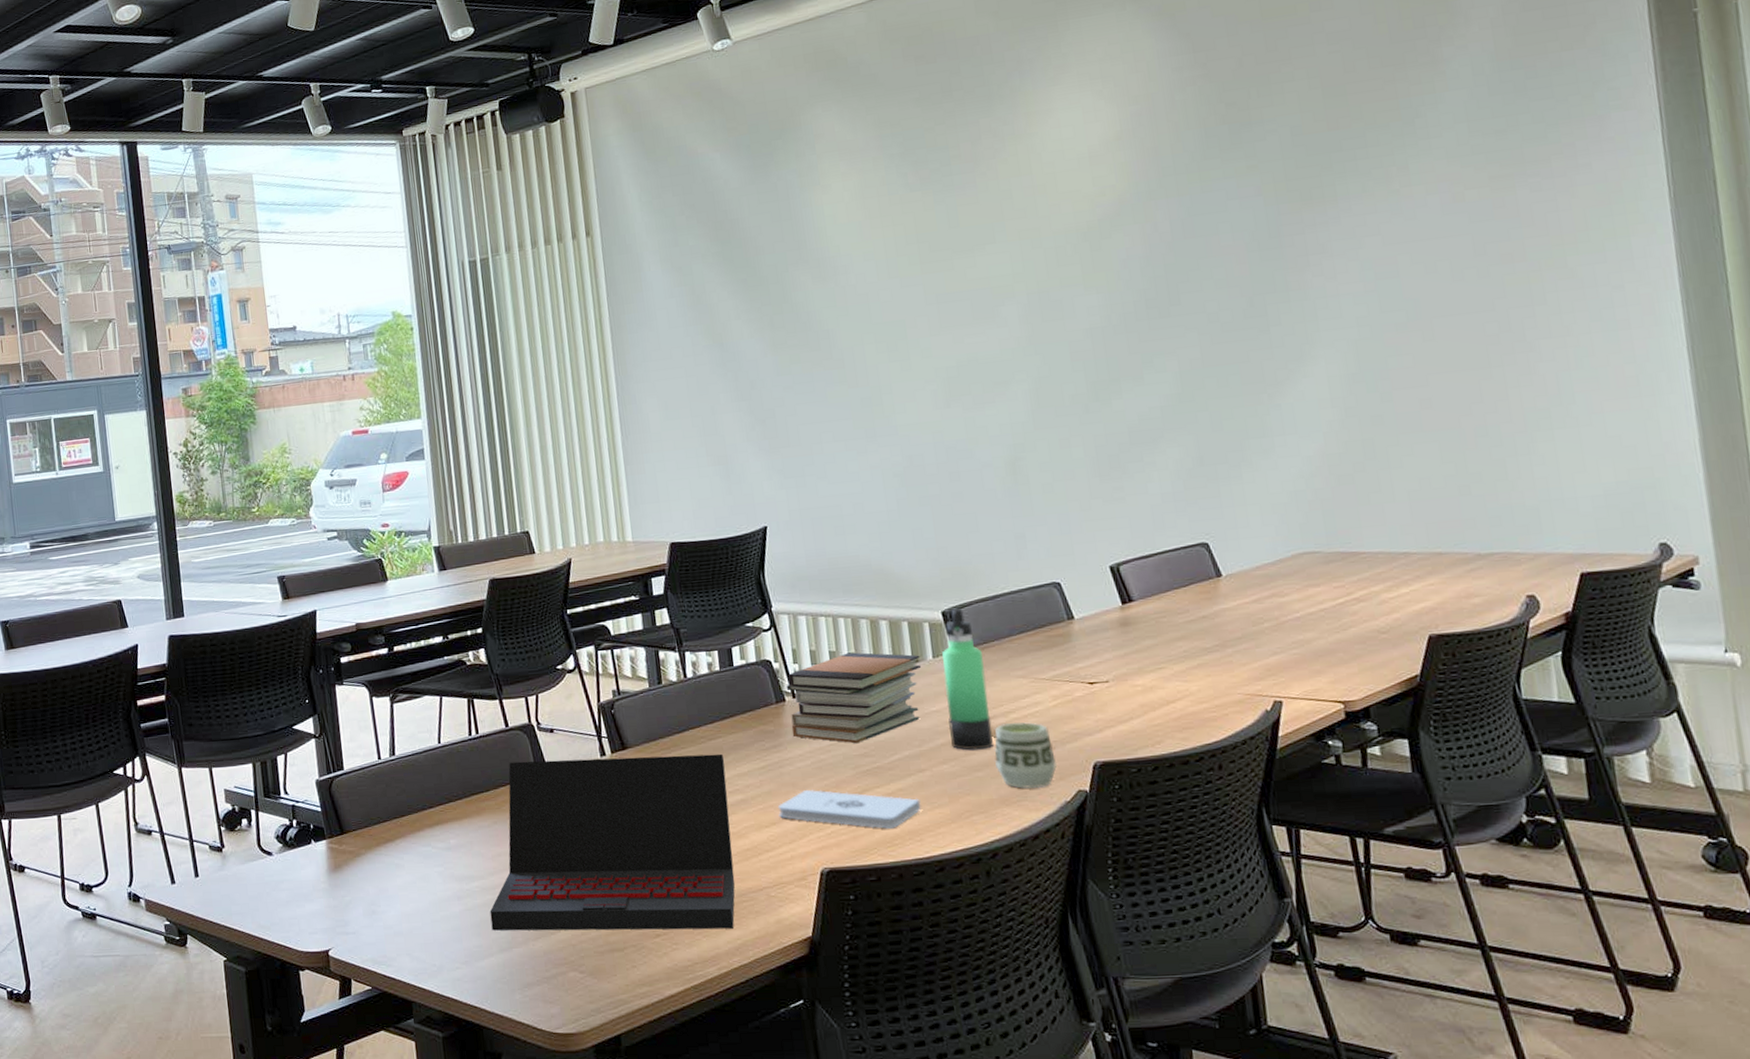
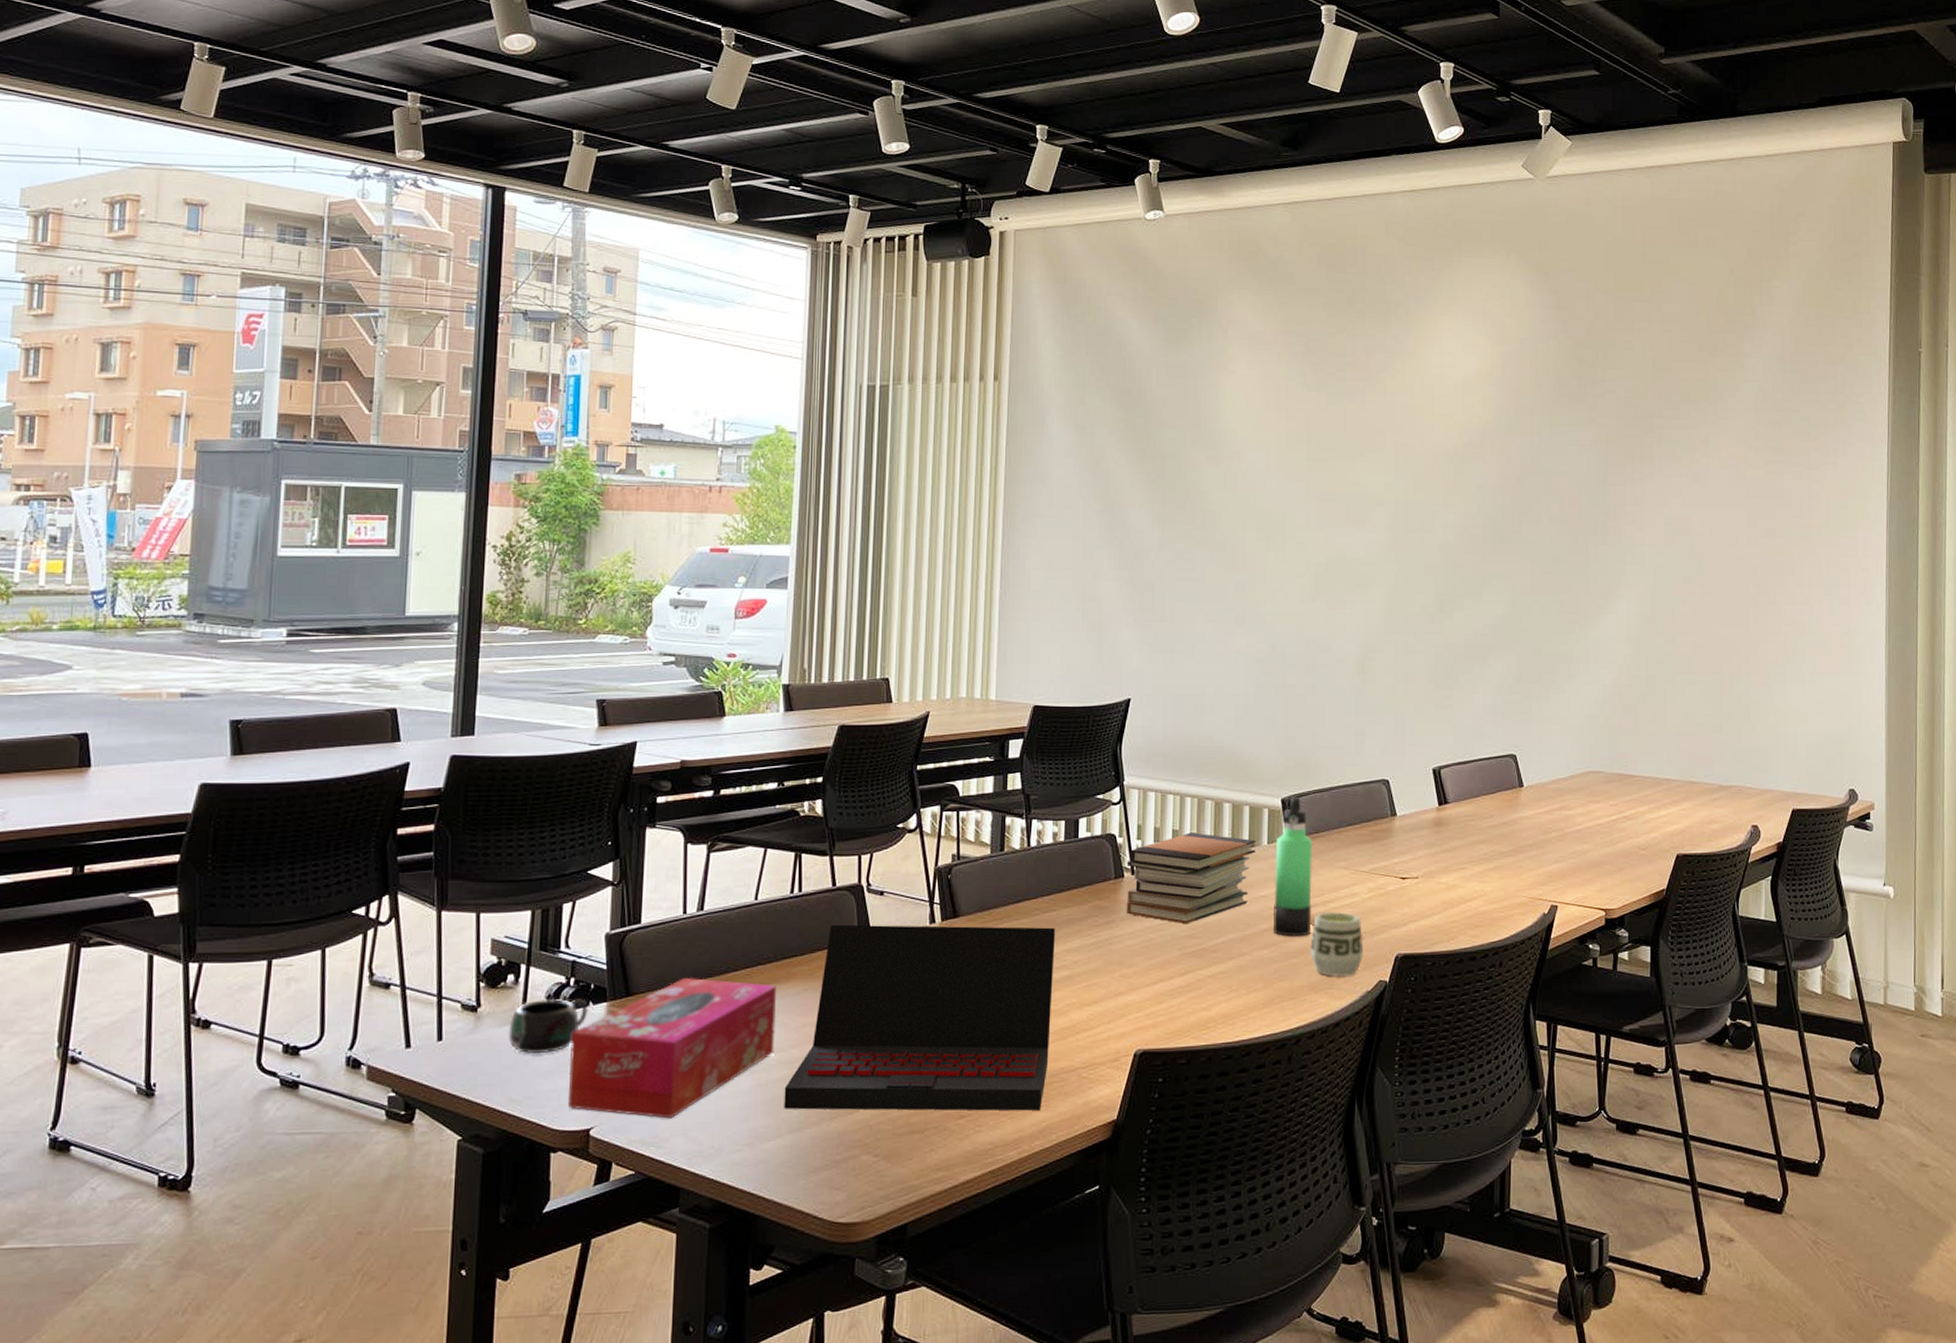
mug: none [249,838,312,886] -> present [508,998,588,1053]
tissue box: none [301,815,476,941] -> present [567,977,777,1119]
notepad: present [777,789,921,829] -> none [1101,968,1238,1011]

